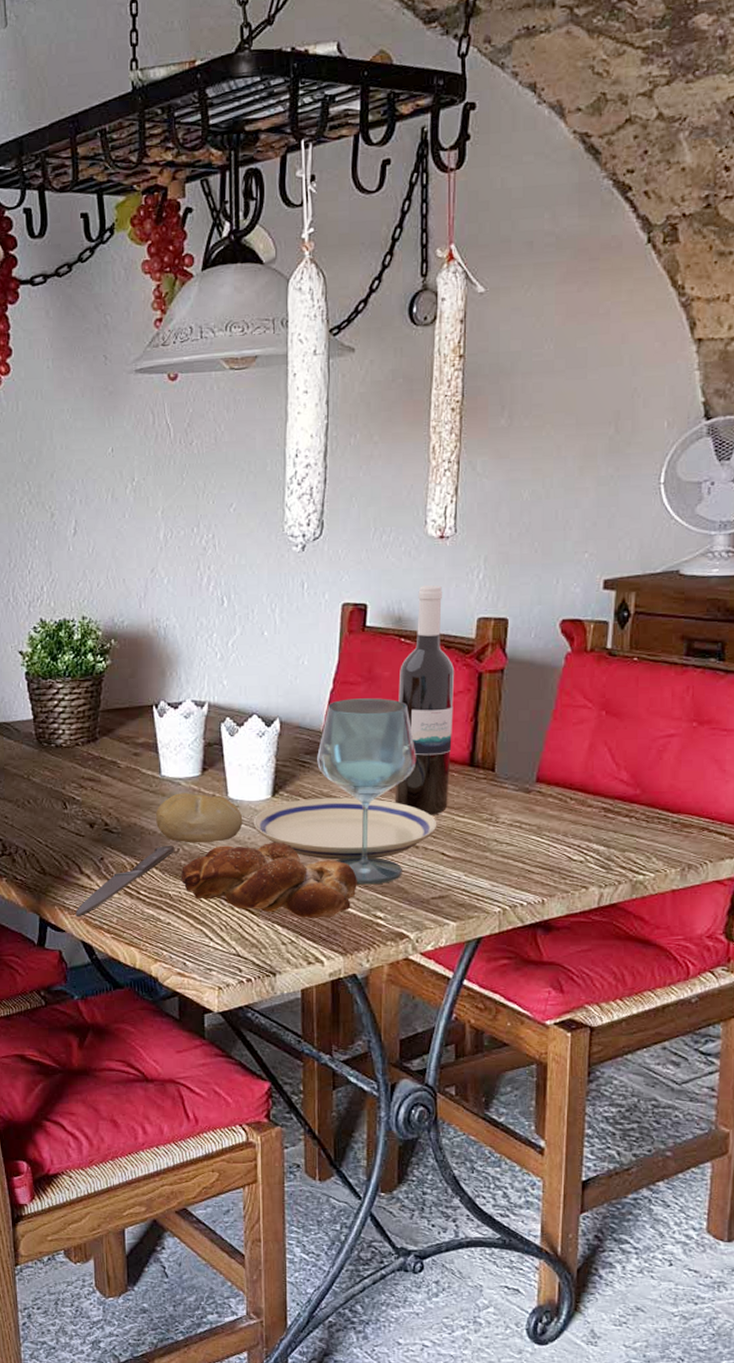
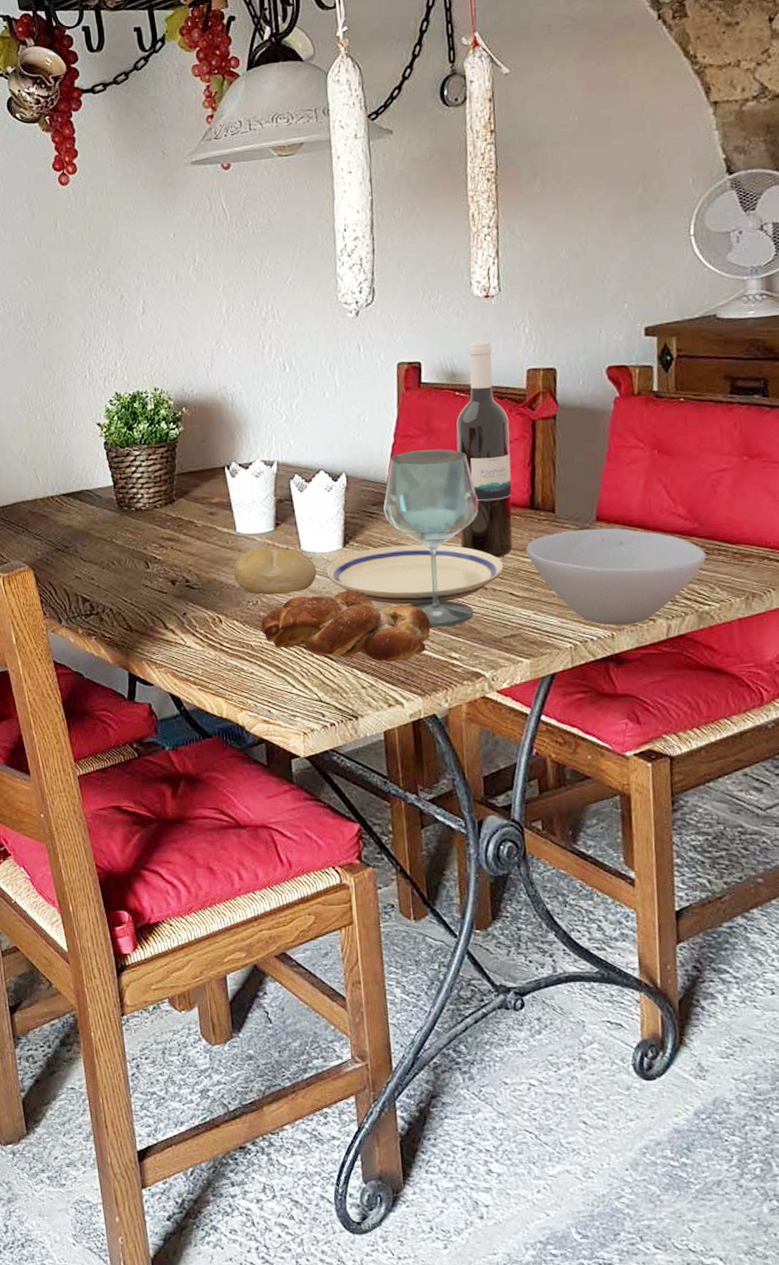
kitchen knife: present [75,845,175,916] -> none [162,597,254,670]
bowl: none [462,790,645,891] -> present [526,528,706,625]

